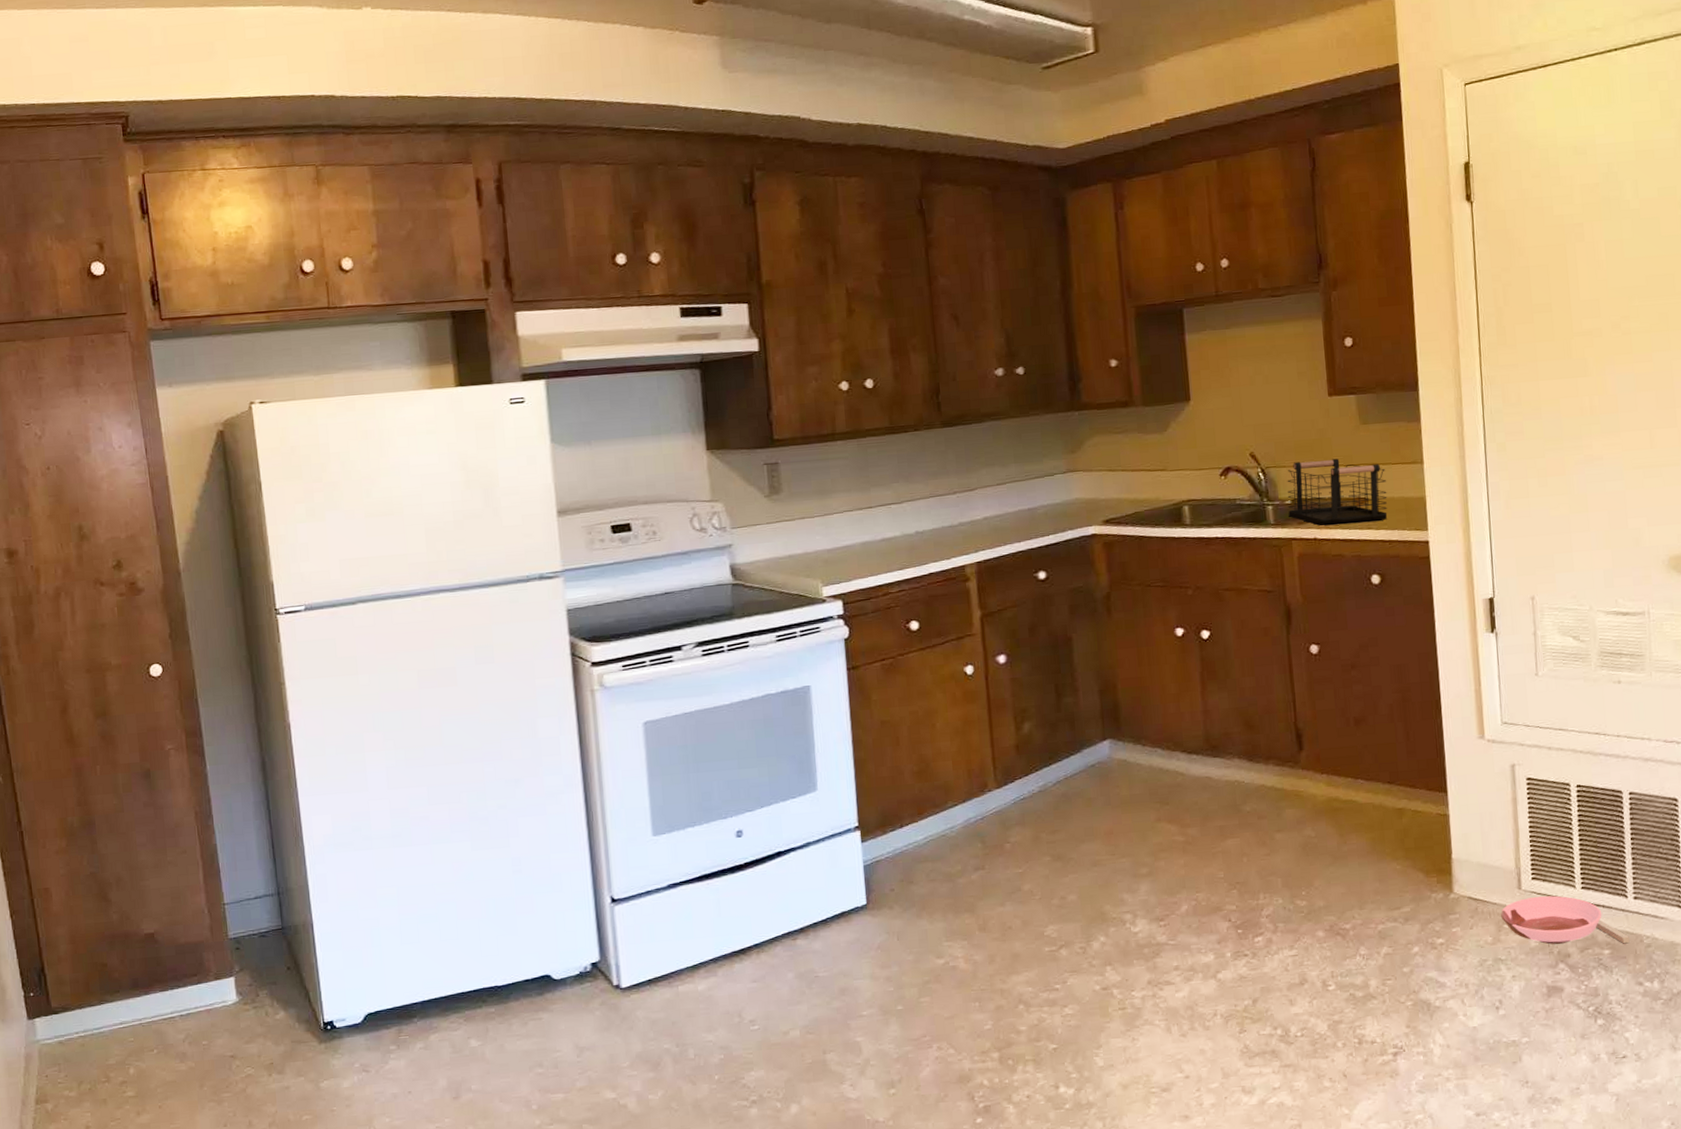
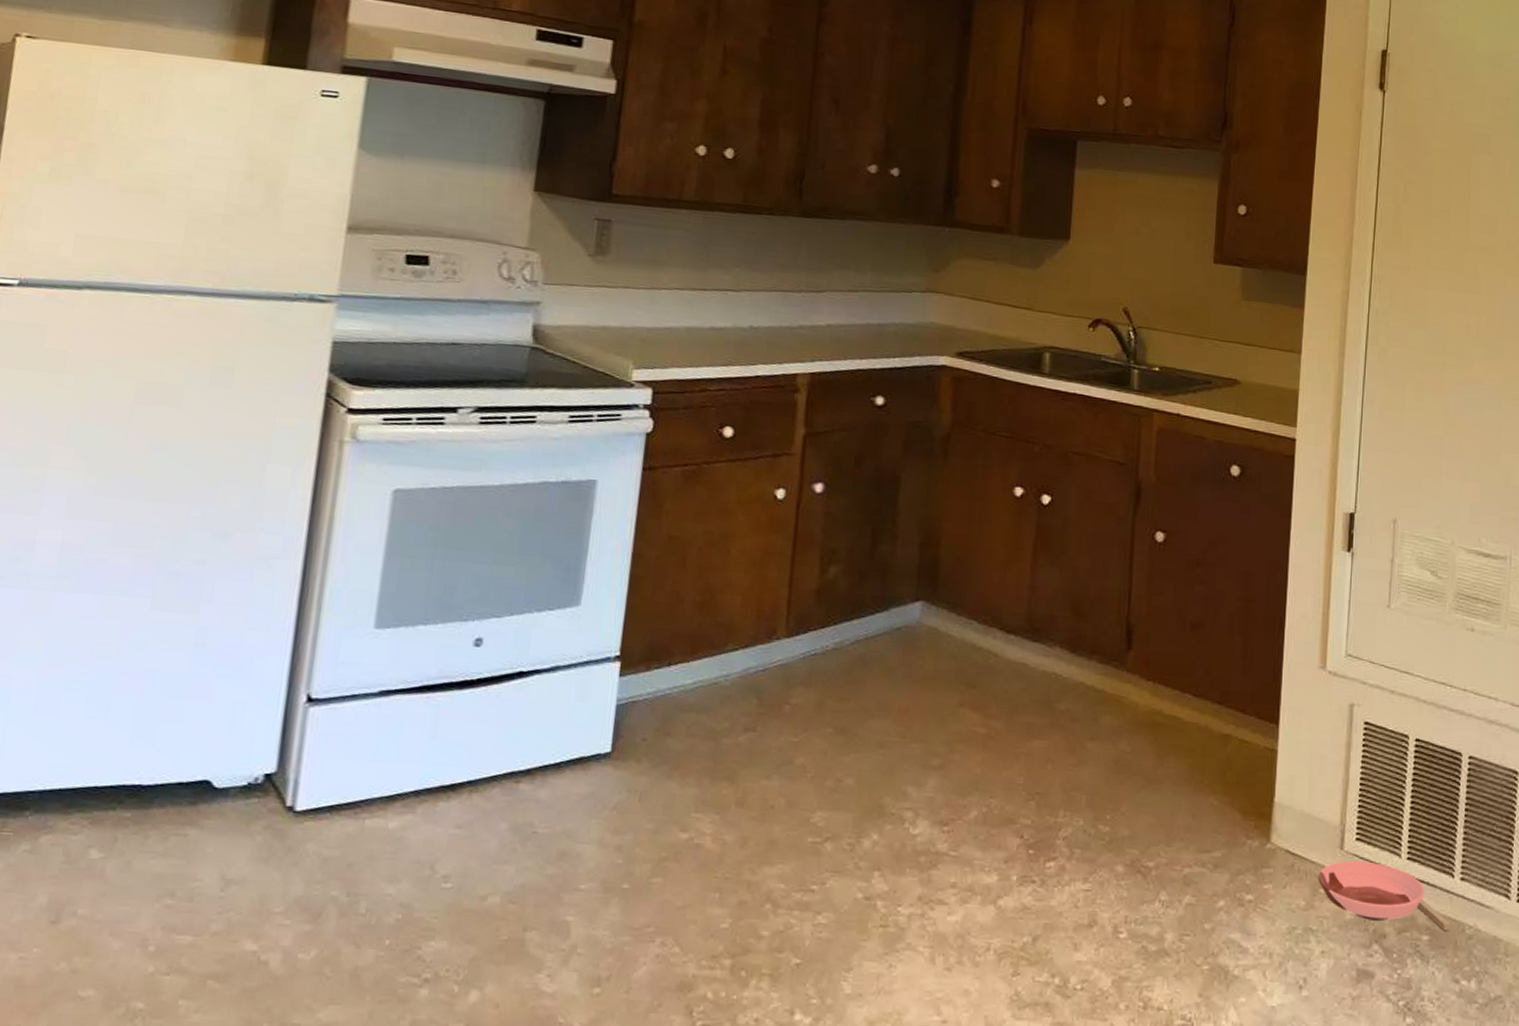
dish rack: present [1287,458,1388,526] -> none [1154,327,1261,408]

